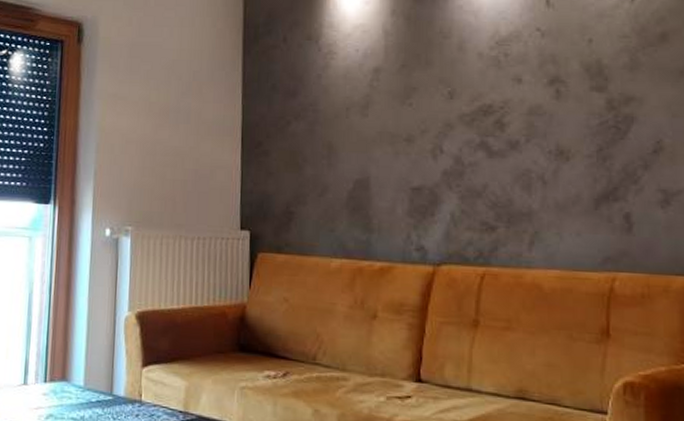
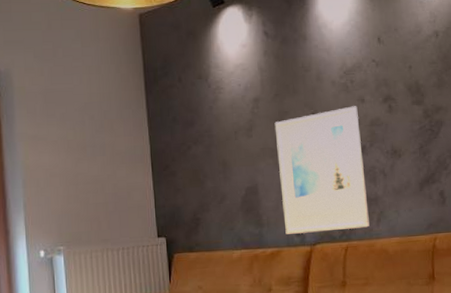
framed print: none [398,87,518,251] -> present [274,106,370,234]

